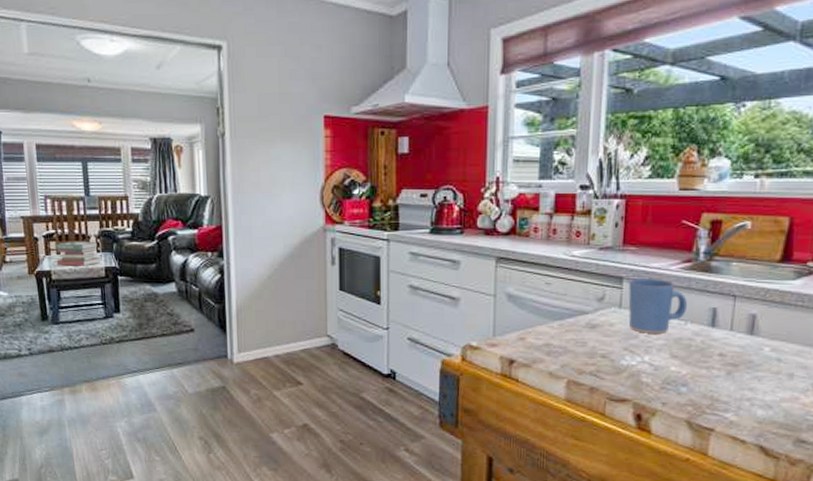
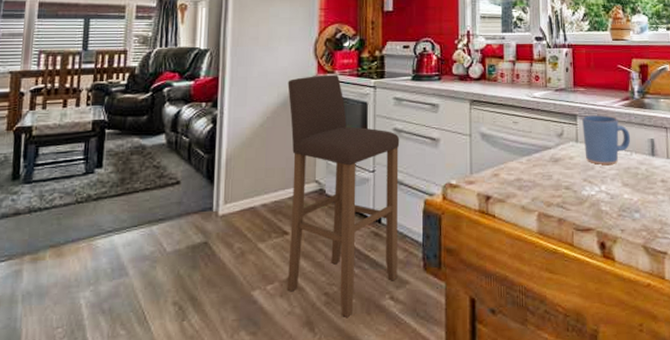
books: present [56,242,100,266] -> none [40,95,89,121]
bar stool: none [294,225,416,464] -> present [286,74,400,318]

